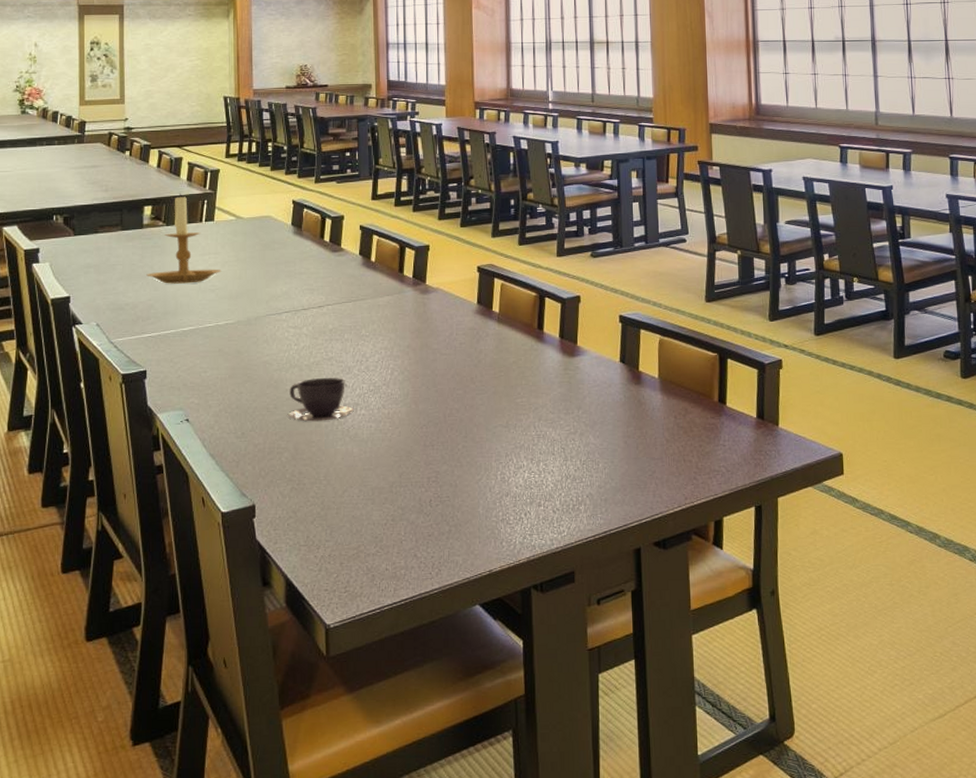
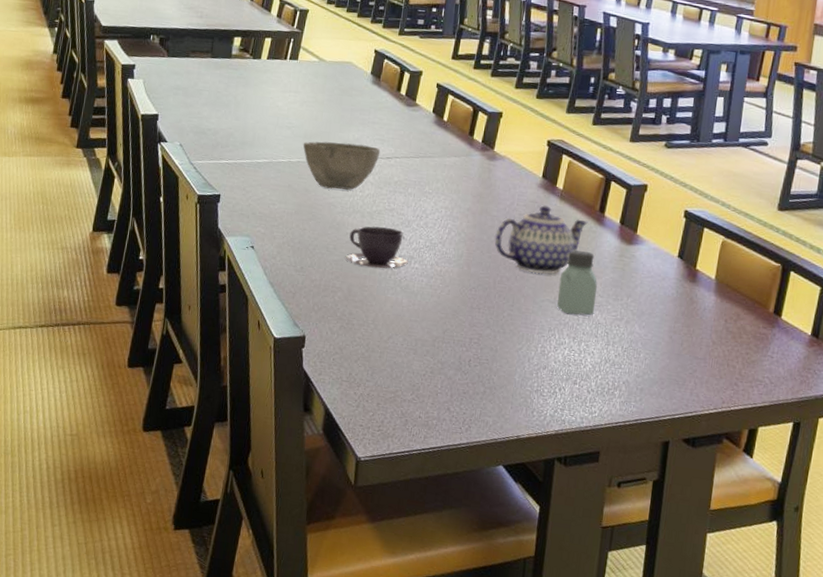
candle holder: present [146,193,222,284] -> none [229,28,300,118]
bowl: none [229,297,311,347] -> present [303,141,381,190]
teapot: none [439,331,529,401] -> present [494,205,588,275]
saltshaker: none [509,370,548,436] -> present [557,250,597,315]

